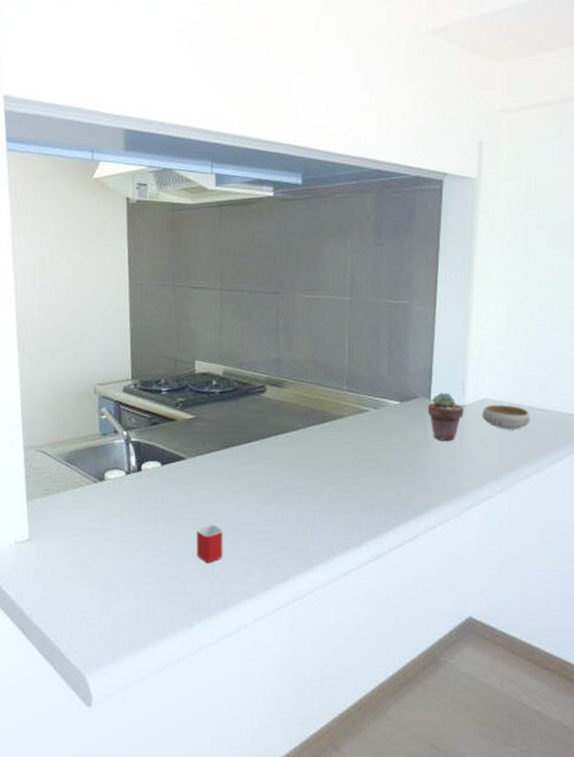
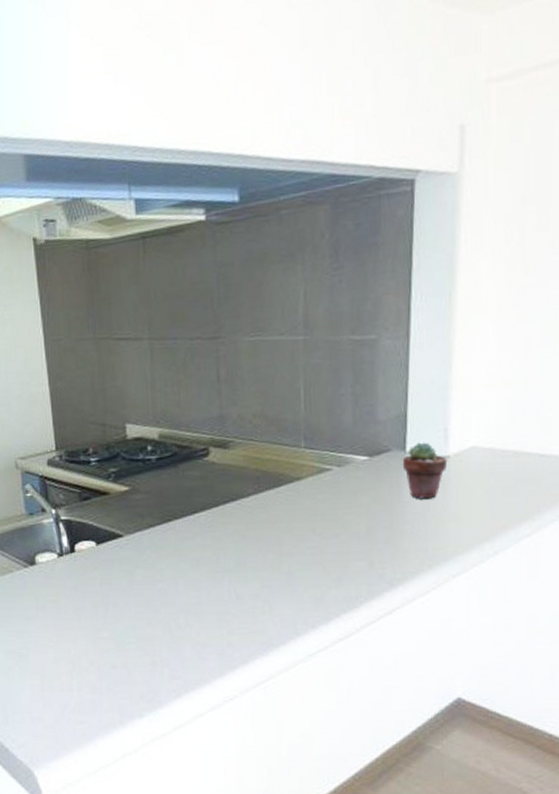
mug: present [196,524,223,563] -> none [140,607,172,649]
bowl: present [482,404,530,429] -> none [469,452,530,481]

